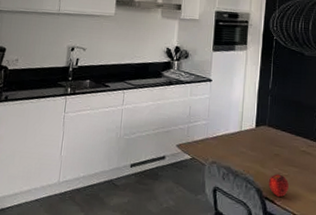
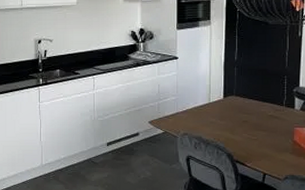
apple: present [268,173,289,198] -> none [238,139,258,160]

